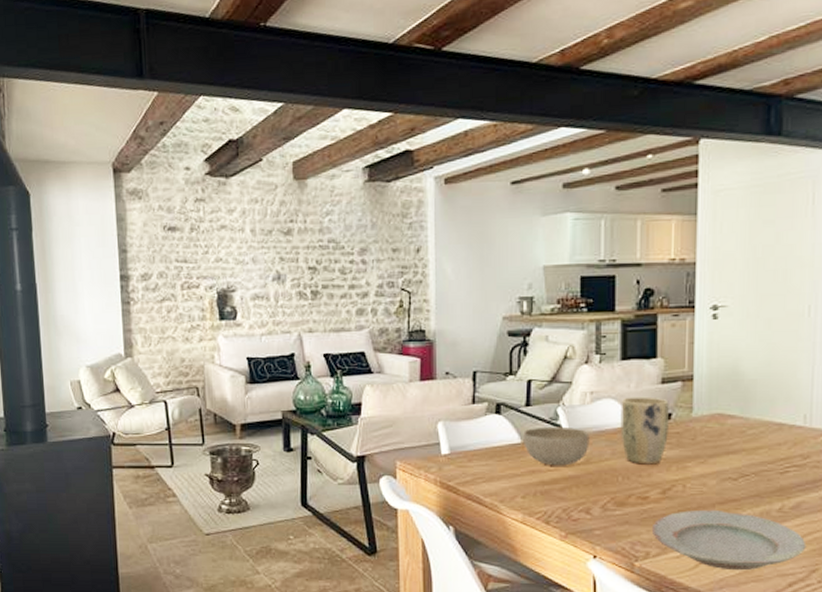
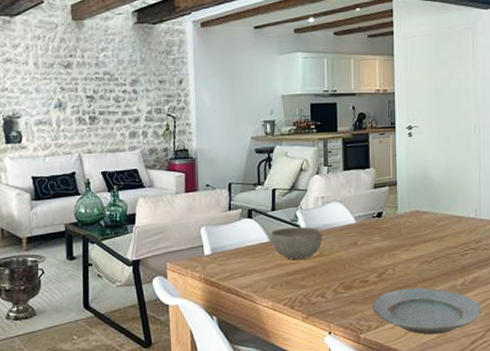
plant pot: present [620,396,669,465] -> none [345,199,381,255]

